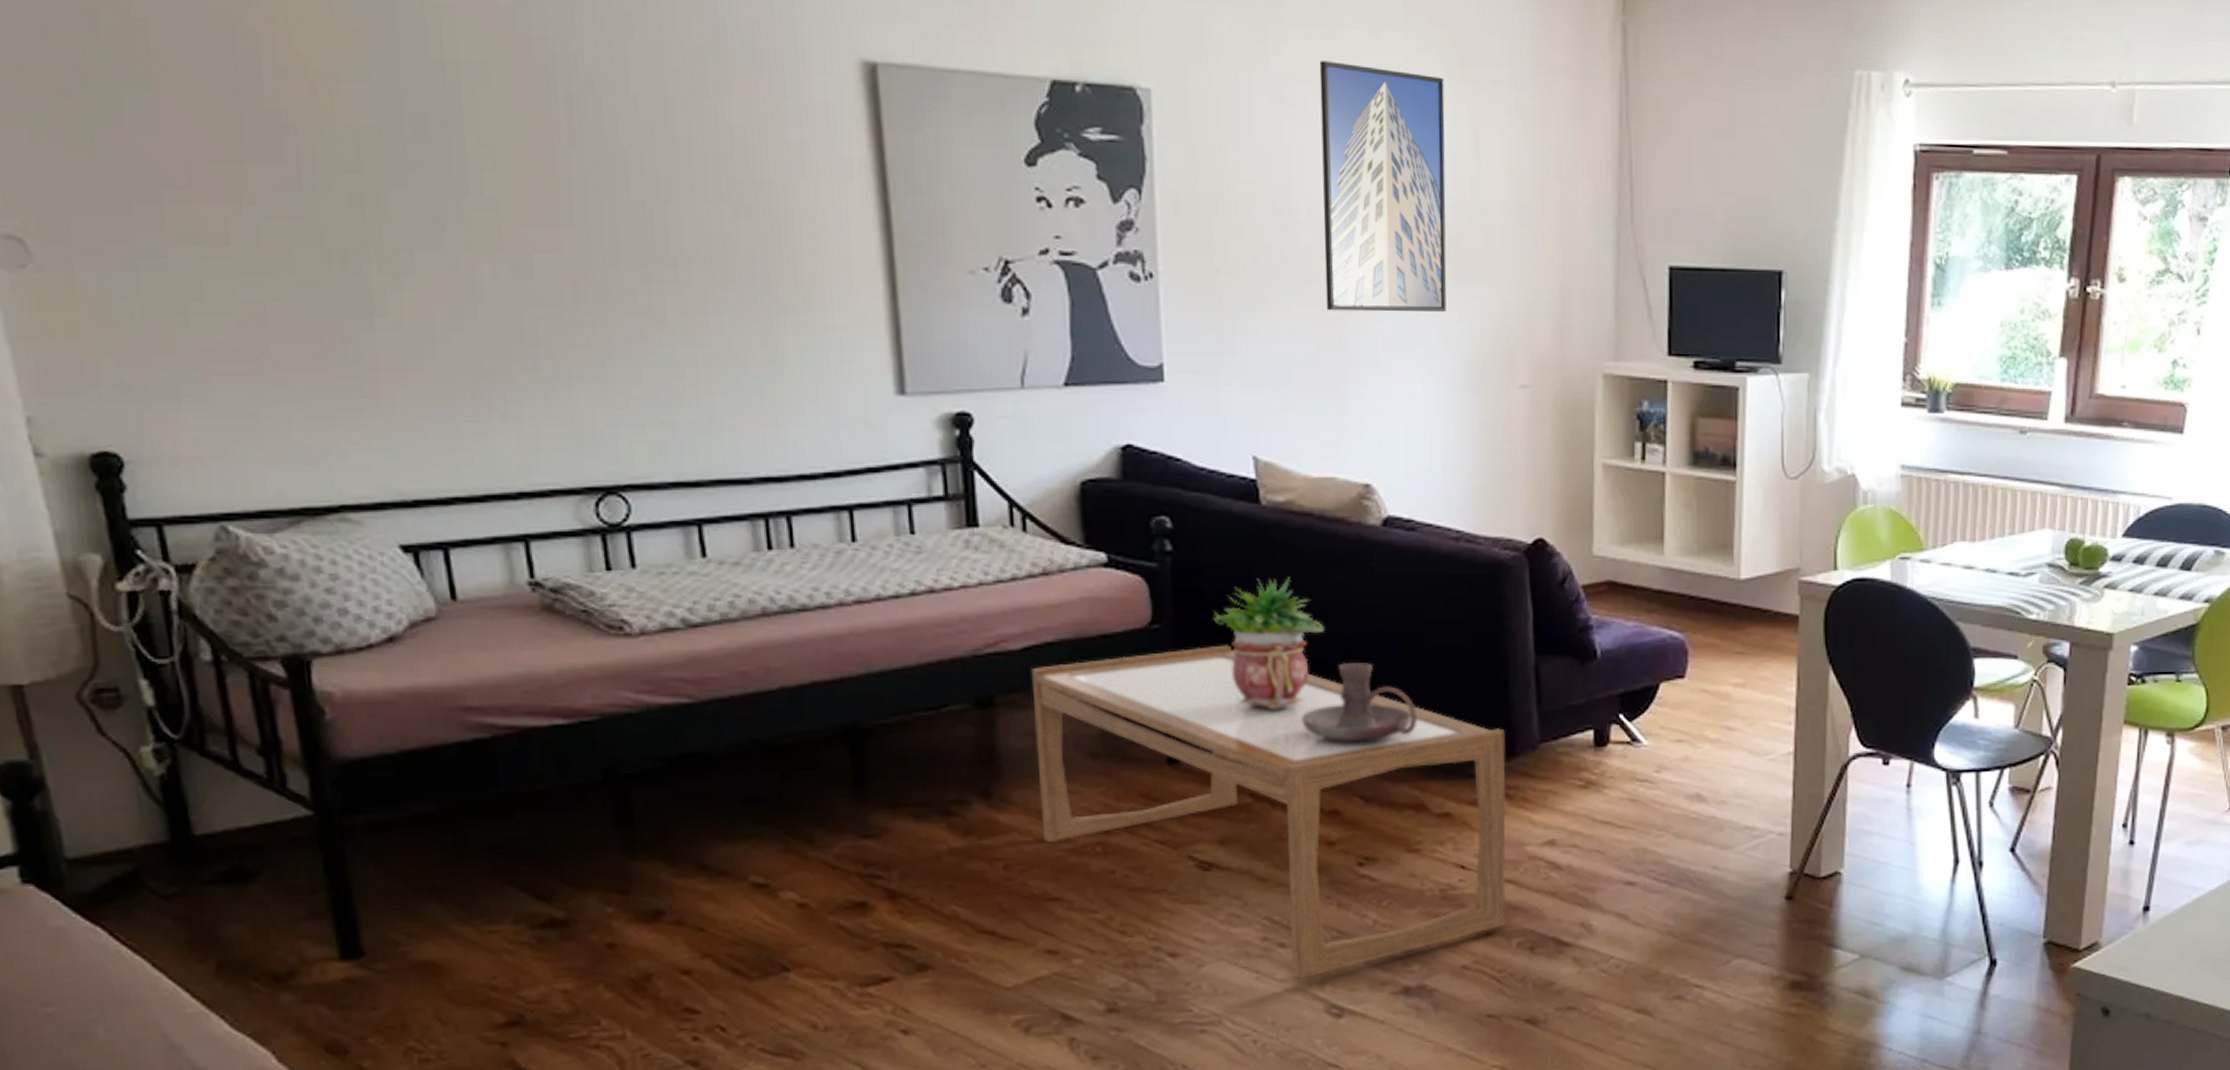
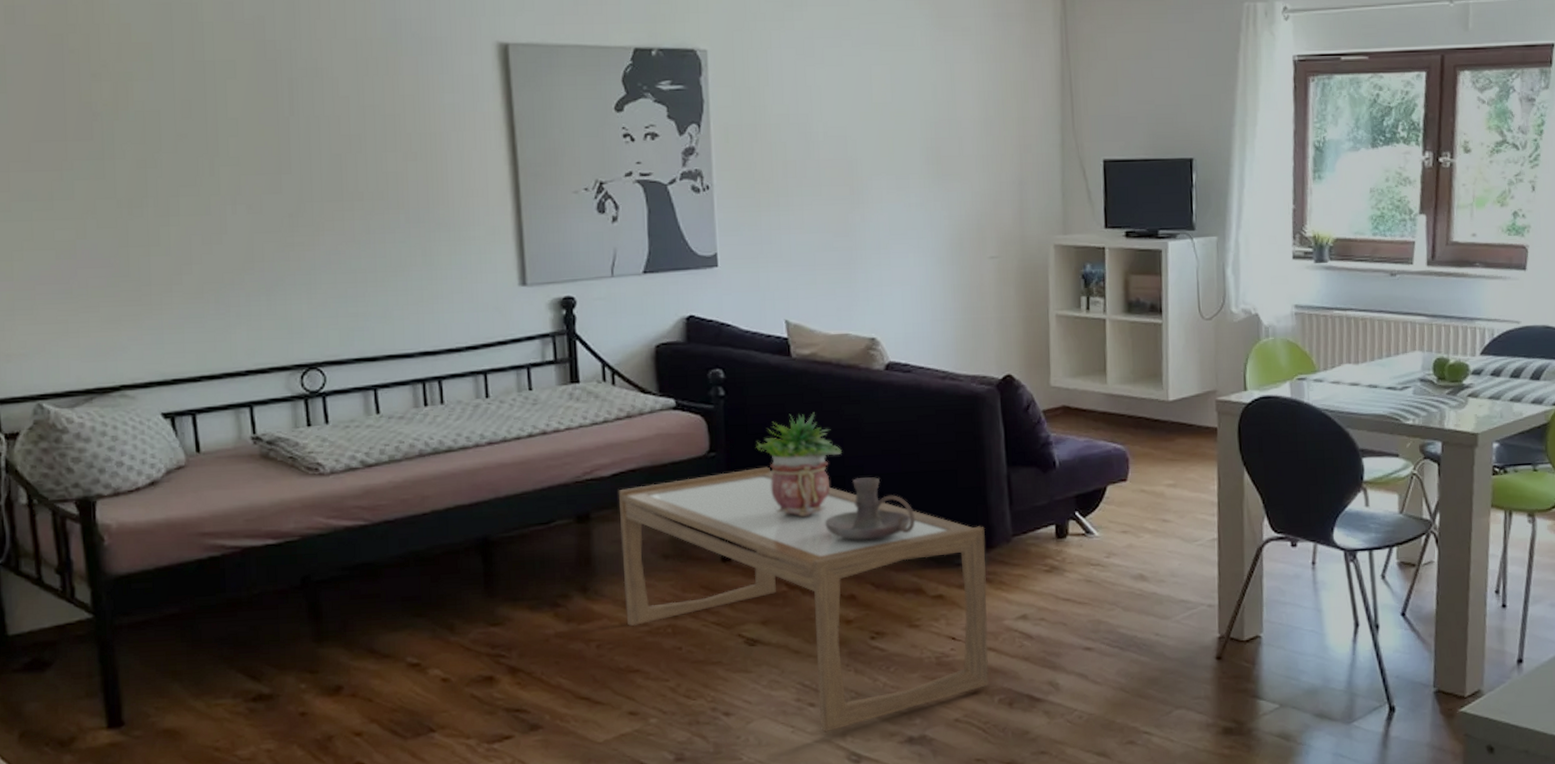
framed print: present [1319,61,1447,313] -> none [832,21,931,207]

